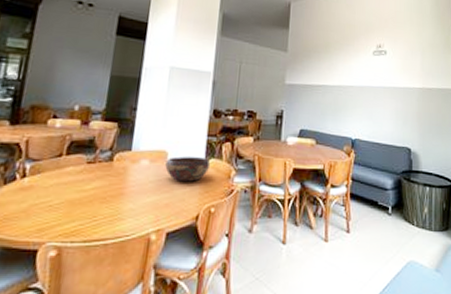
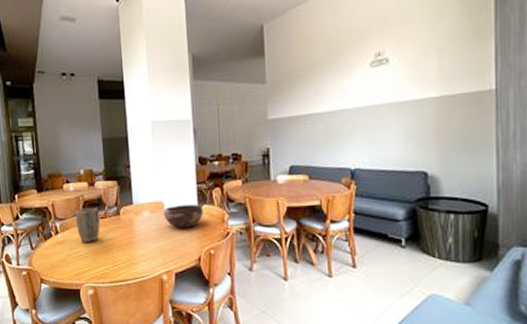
plant pot: none [52,149,88,191] -> present [75,208,100,242]

